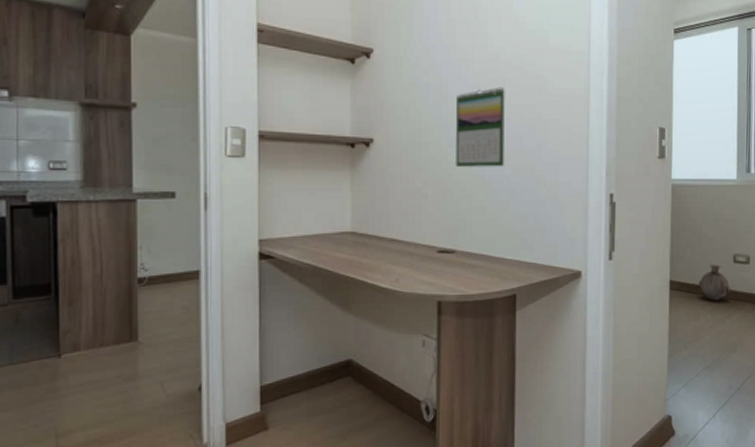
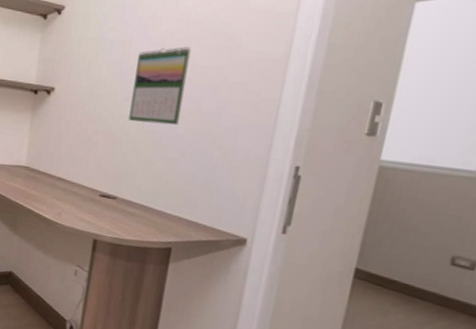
vase: present [698,265,731,301] -> none [393,261,441,302]

